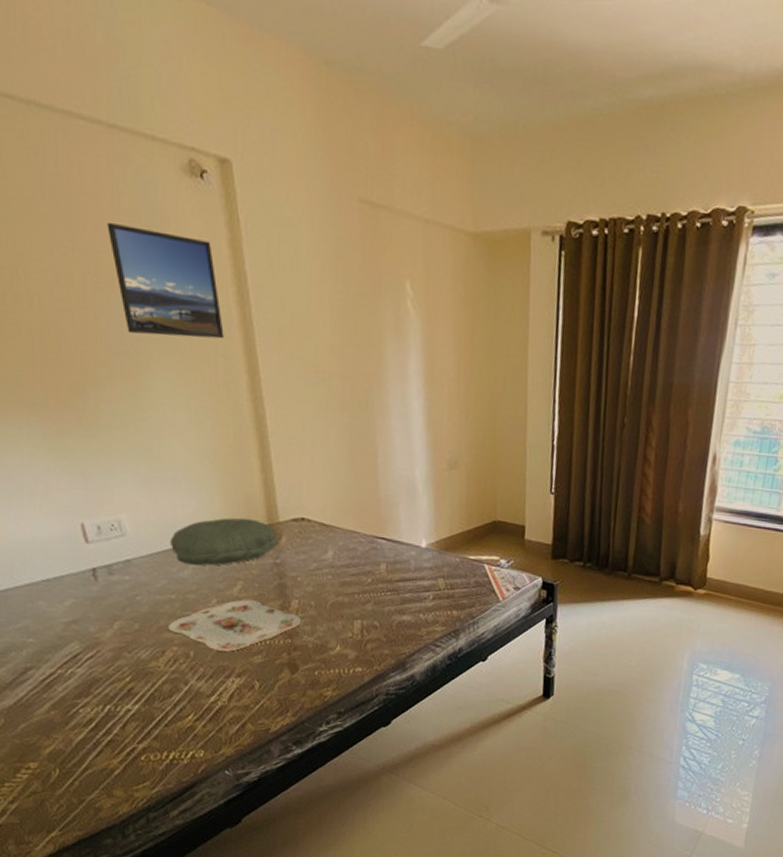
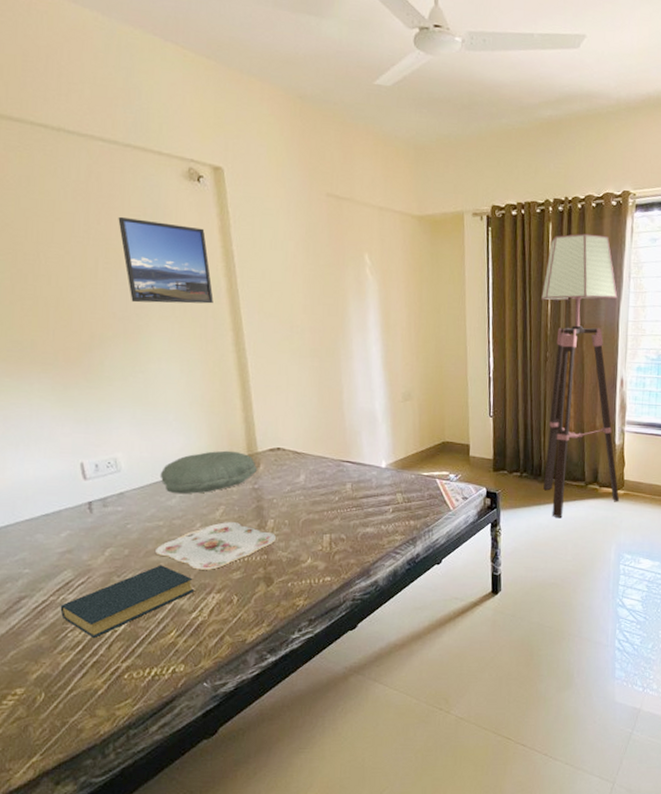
hardback book: none [69,642,212,716] -> present [60,565,194,638]
floor lamp: none [609,263,719,618] -> present [541,233,620,518]

